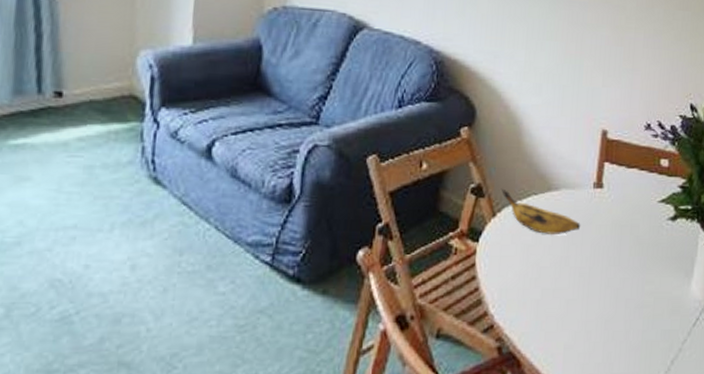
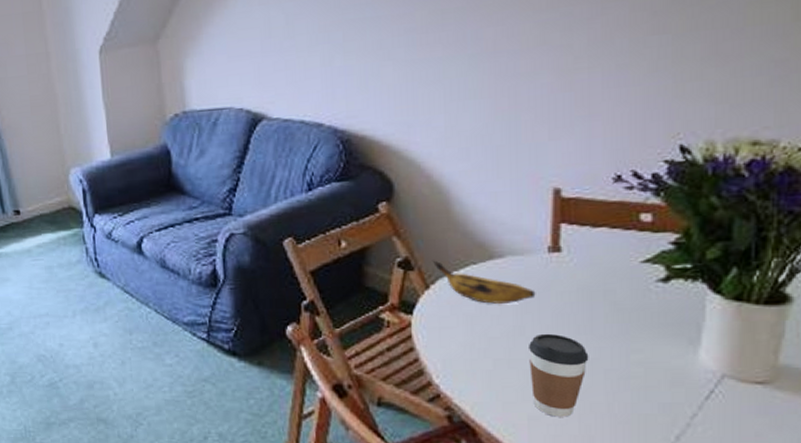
coffee cup: none [569,264,616,345] -> present [529,333,589,417]

